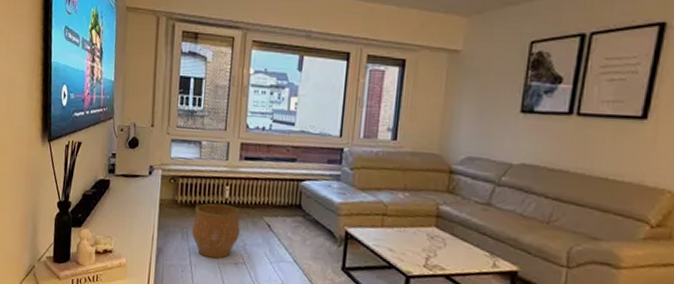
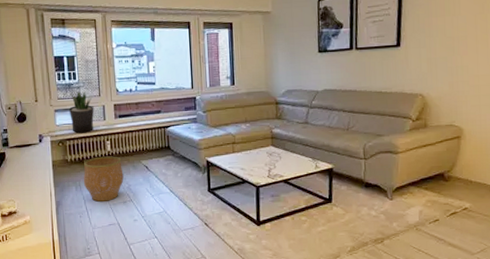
planter: none [187,118,217,172] -> present [69,89,94,133]

